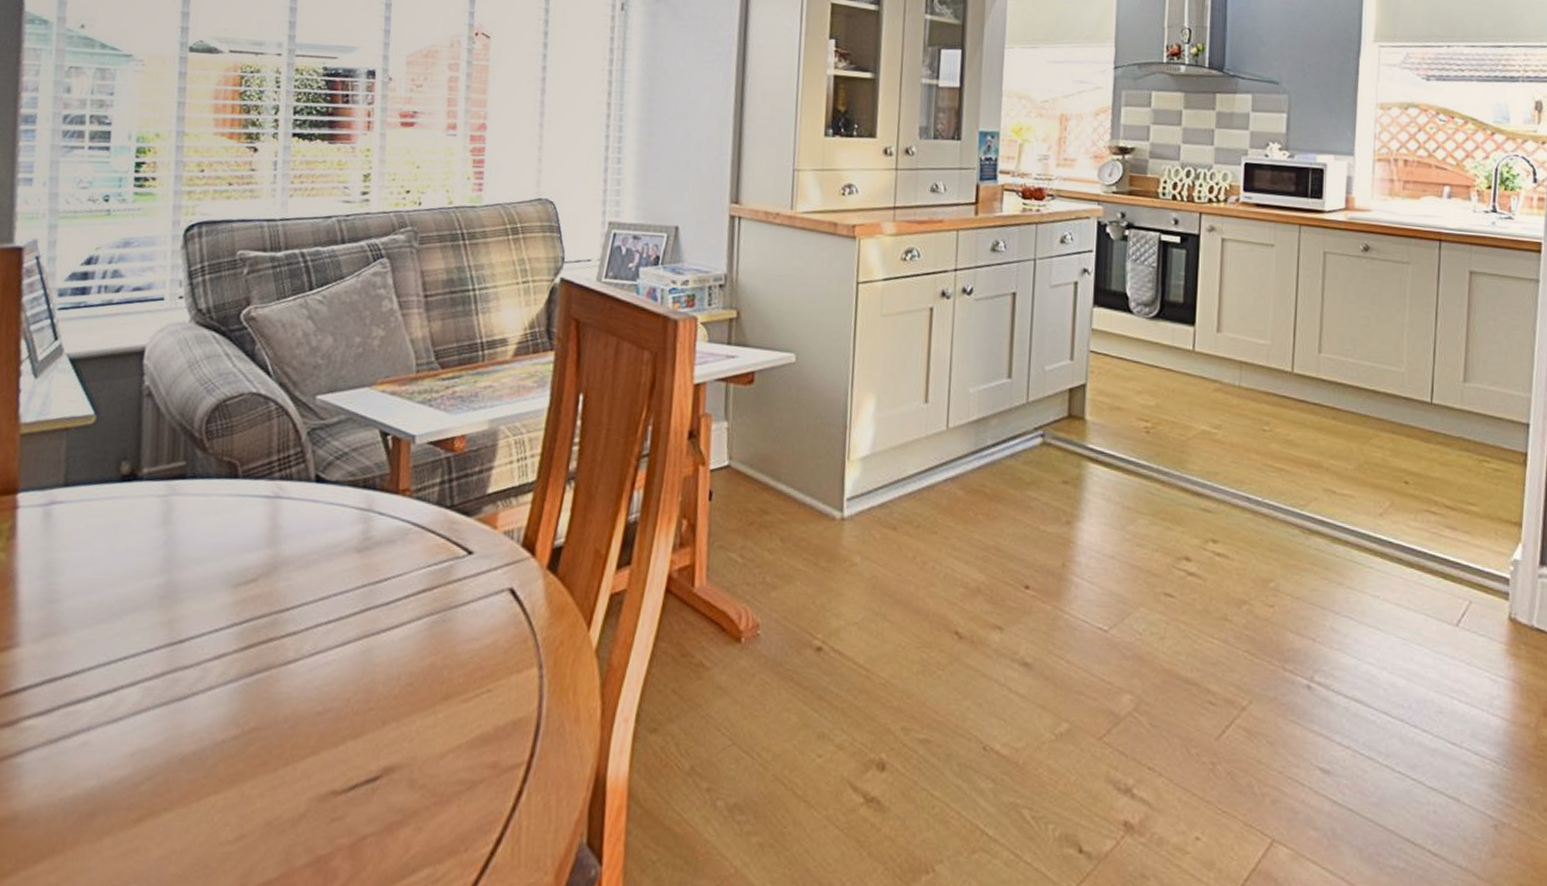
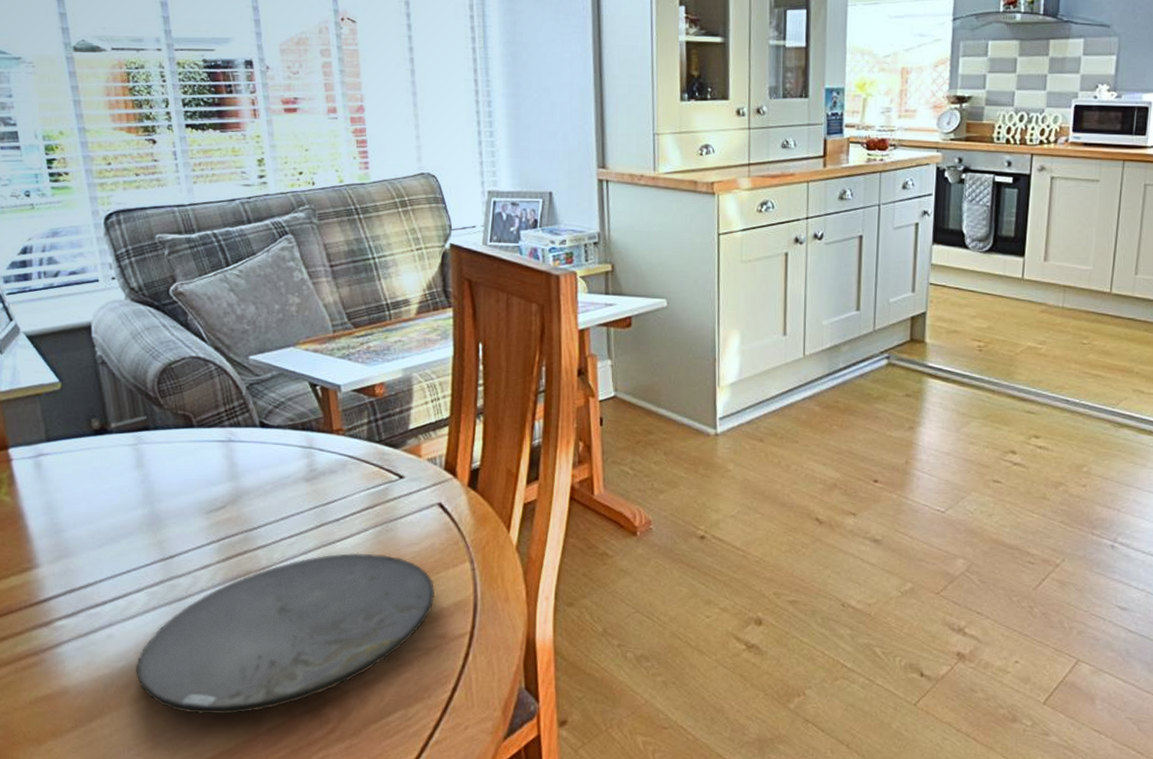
plate: none [106,647,492,862] -> present [135,552,435,714]

